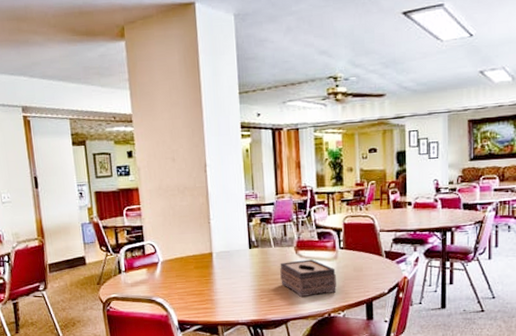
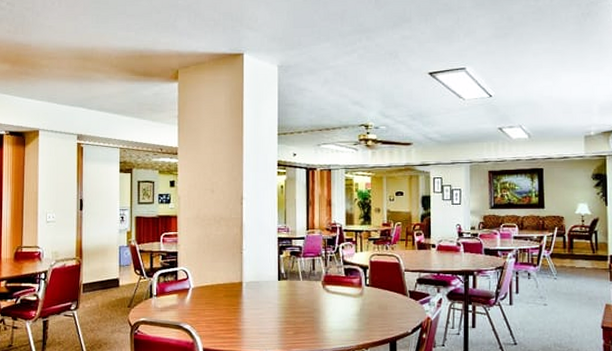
tissue box: present [280,259,337,298] -> none [307,295,361,333]

